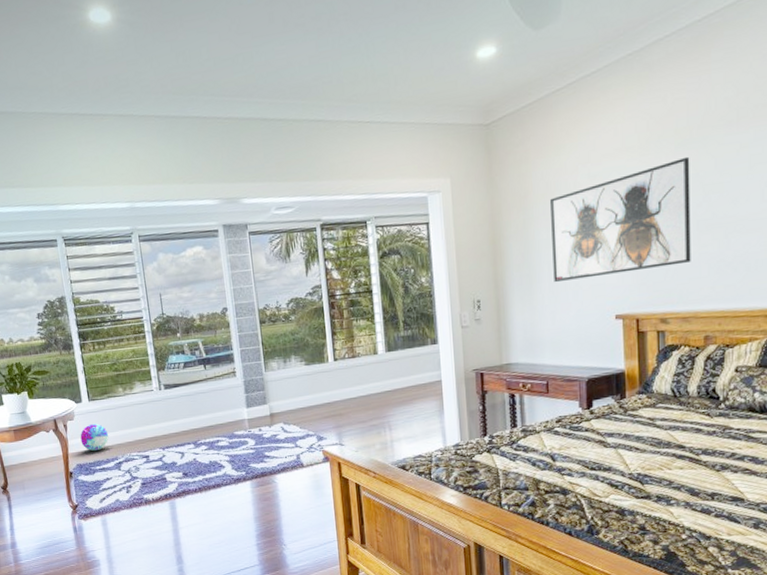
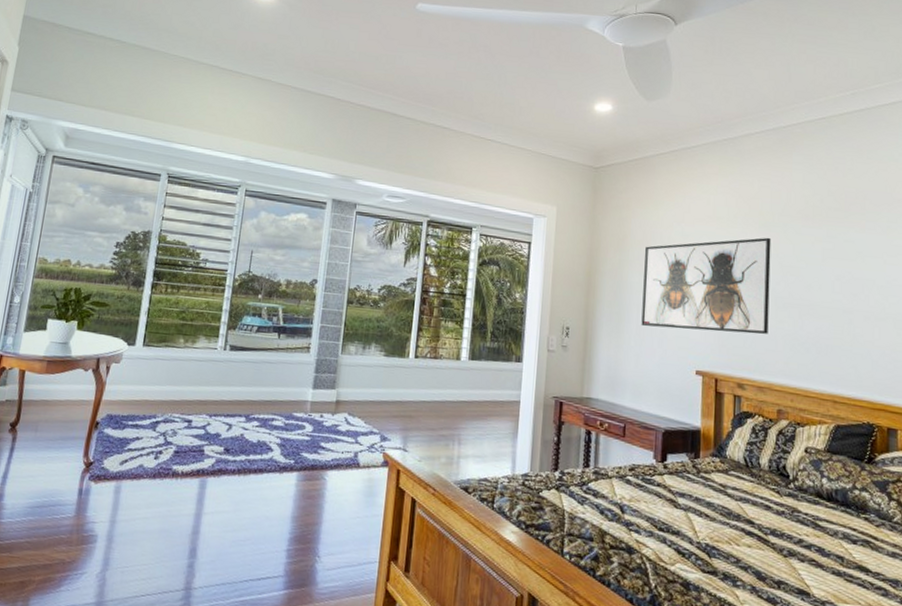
decorative ball: present [80,423,109,451] -> none [120,371,154,403]

